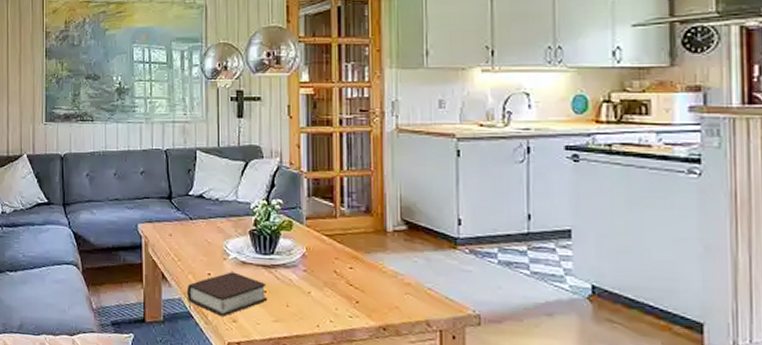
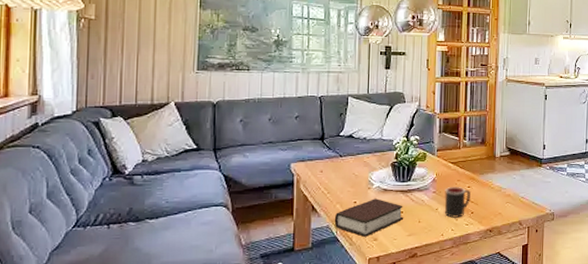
mug: none [319,266,354,307] -> present [444,187,471,218]

